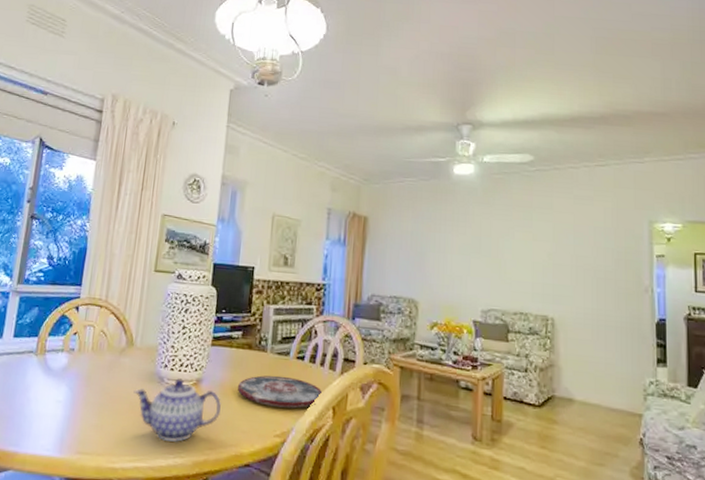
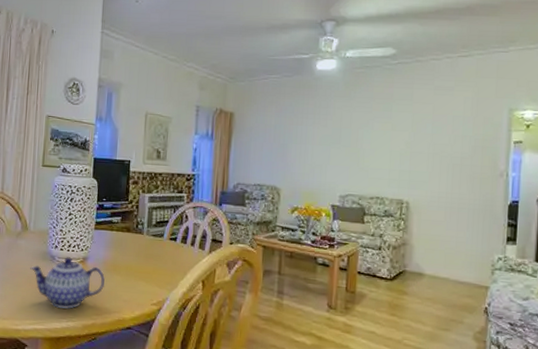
plate: present [238,375,322,409] -> none [119,254,192,282]

